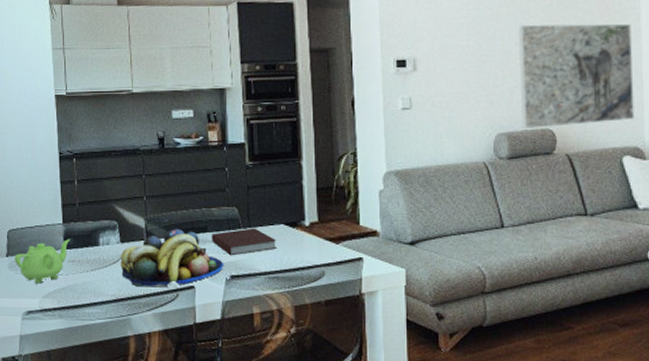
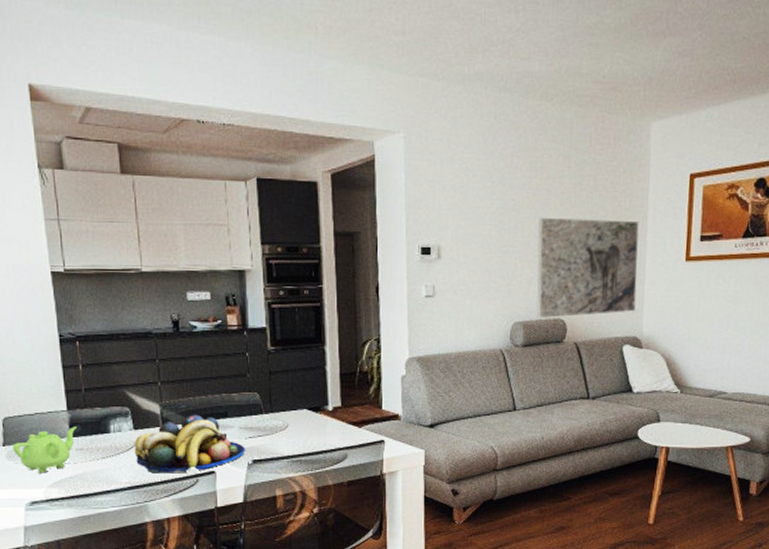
notebook: present [211,228,278,256] -> none [231,413,300,441]

